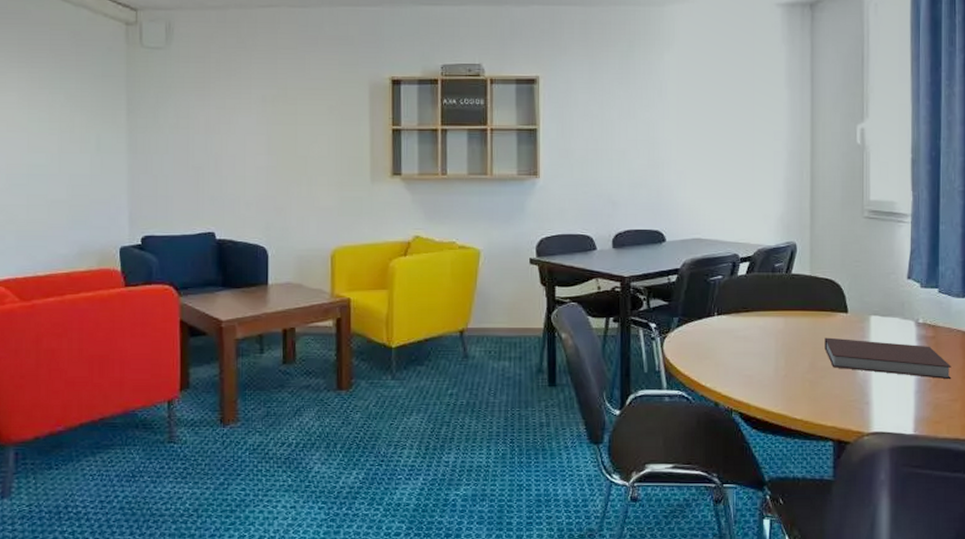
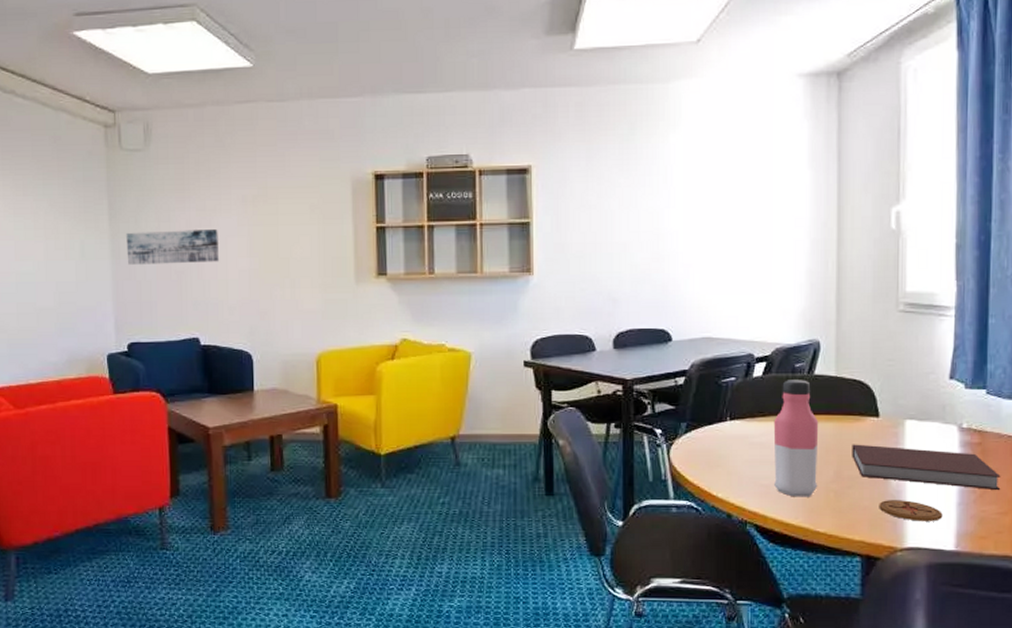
wall art: none [144,127,238,160] -> present [126,229,220,265]
water bottle: none [756,278,796,387] -> present [773,380,819,497]
coaster: none [848,389,903,408] -> present [879,500,943,522]

